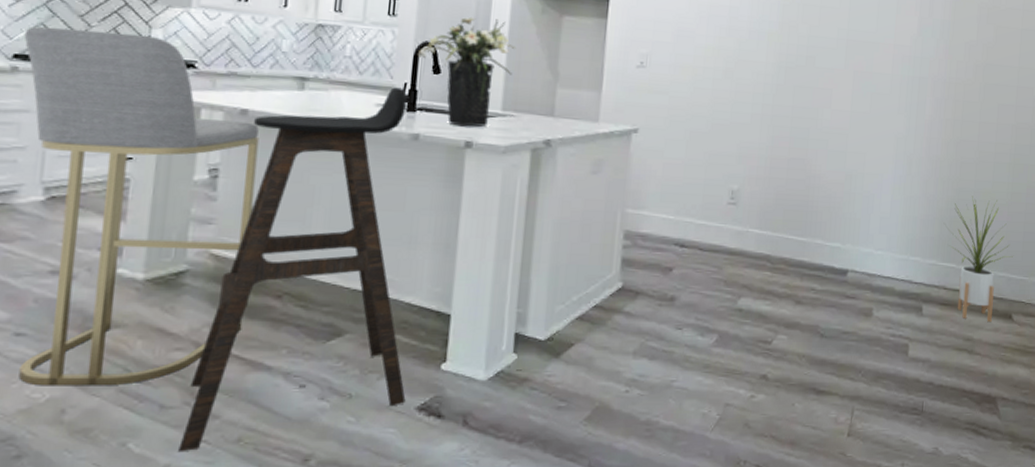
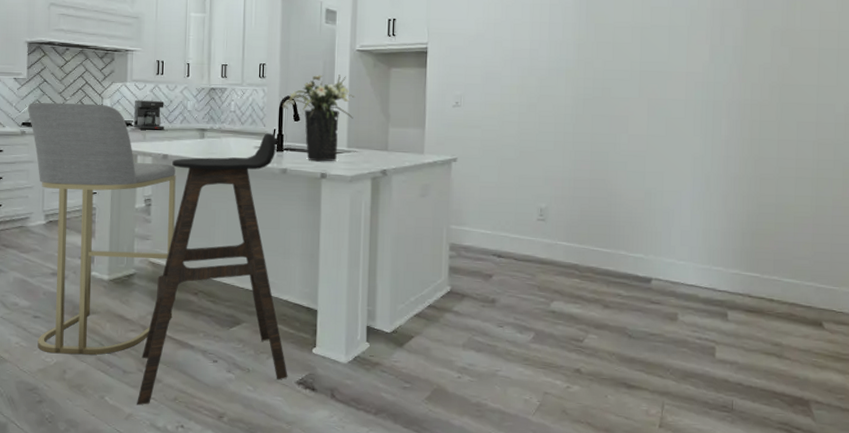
coffee maker: none [197,32,248,77] -> present [133,99,165,130]
house plant: present [946,196,1013,323] -> none [748,209,820,330]

